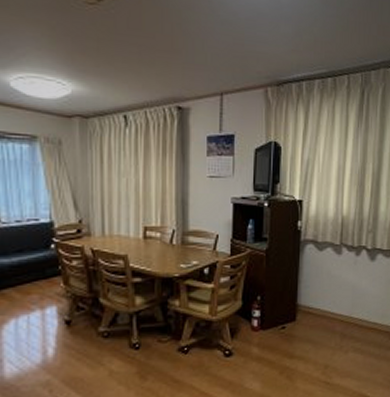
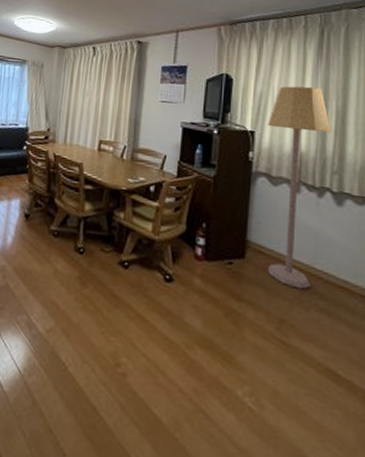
lamp: none [314,151,368,338] -> present [267,86,331,289]

